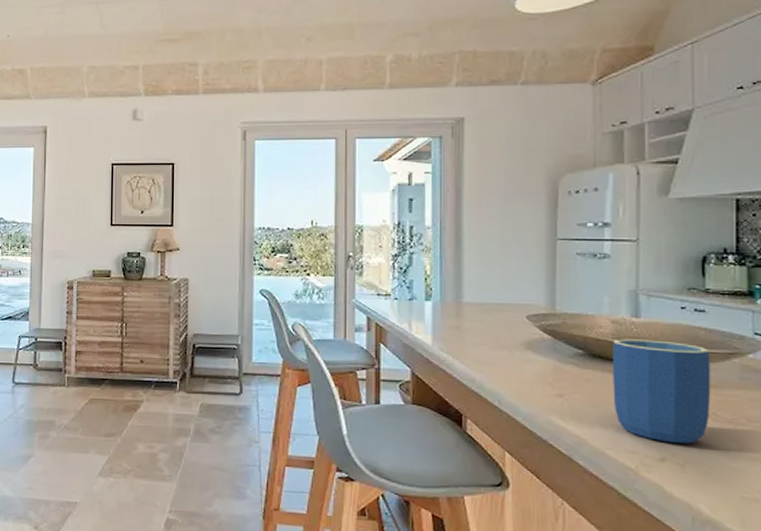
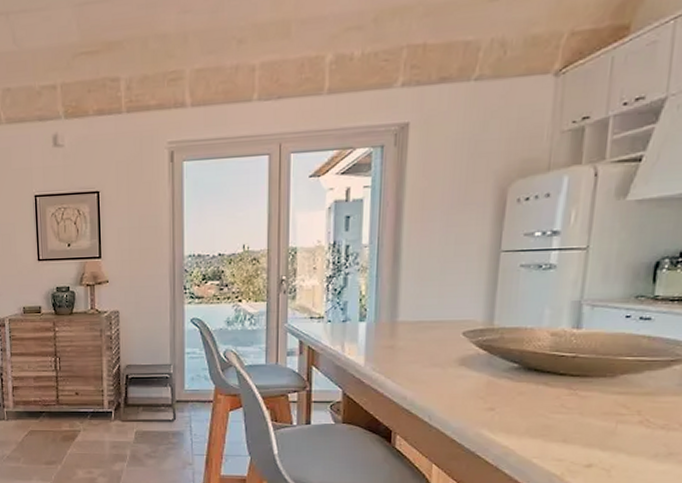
mug: present [613,339,711,444] -> none [545,350,651,450]

